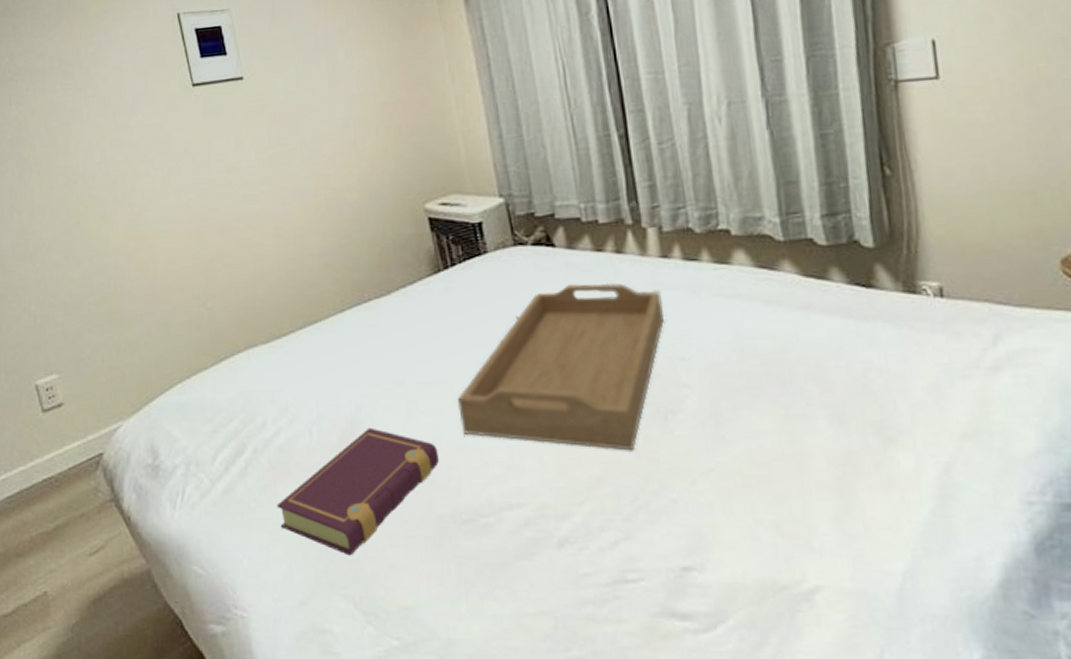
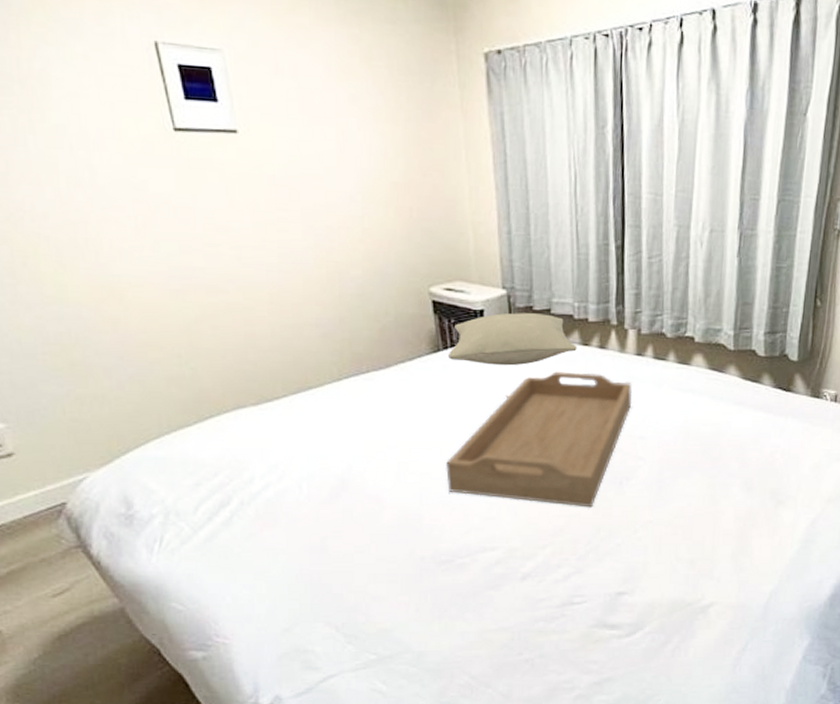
book: present [276,427,440,556] -> none [262,484,425,591]
pillow: none [450,219,590,283] -> present [449,313,577,366]

